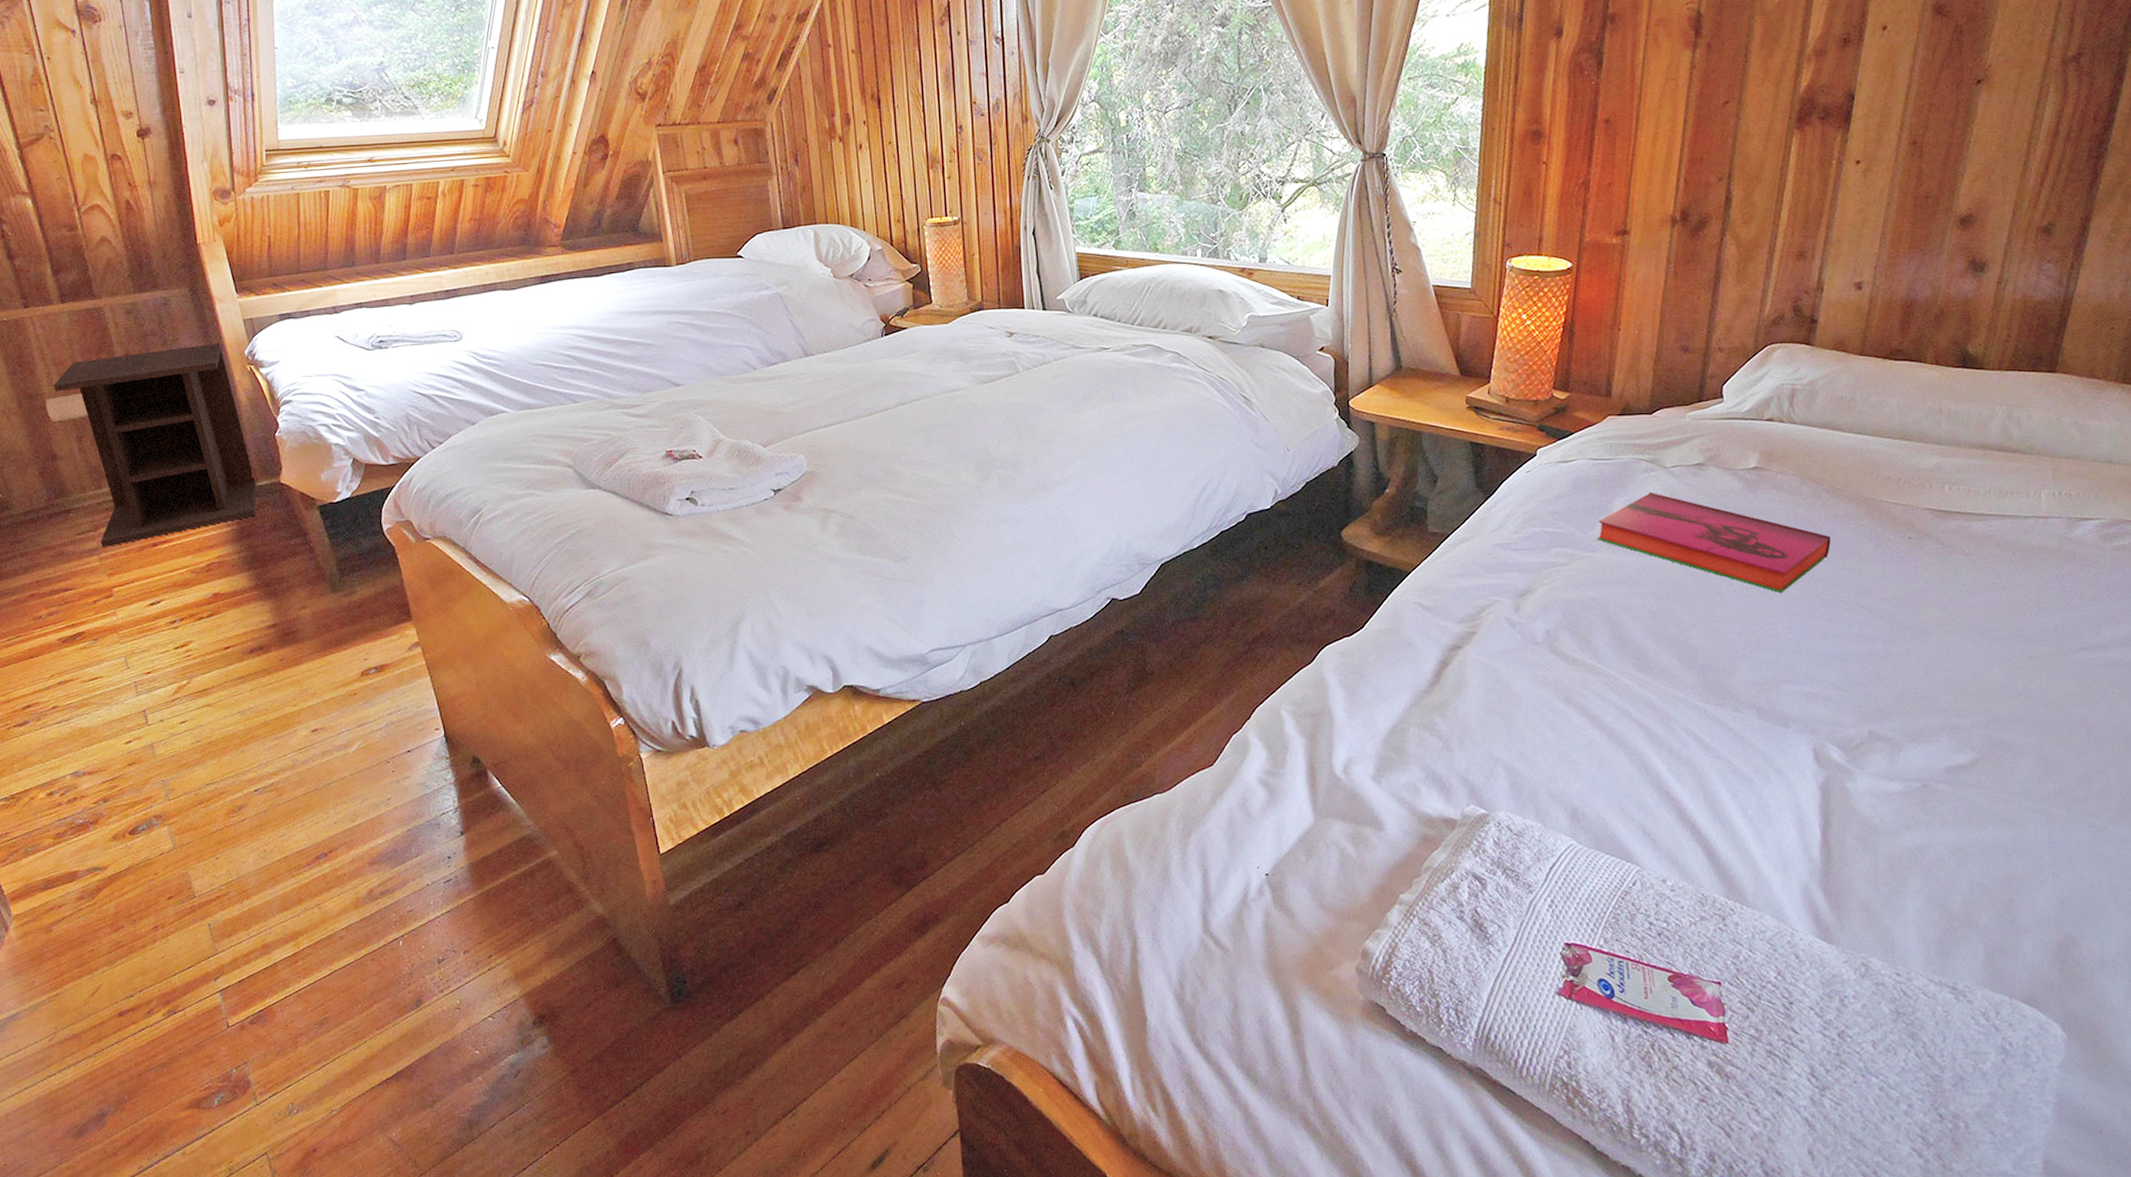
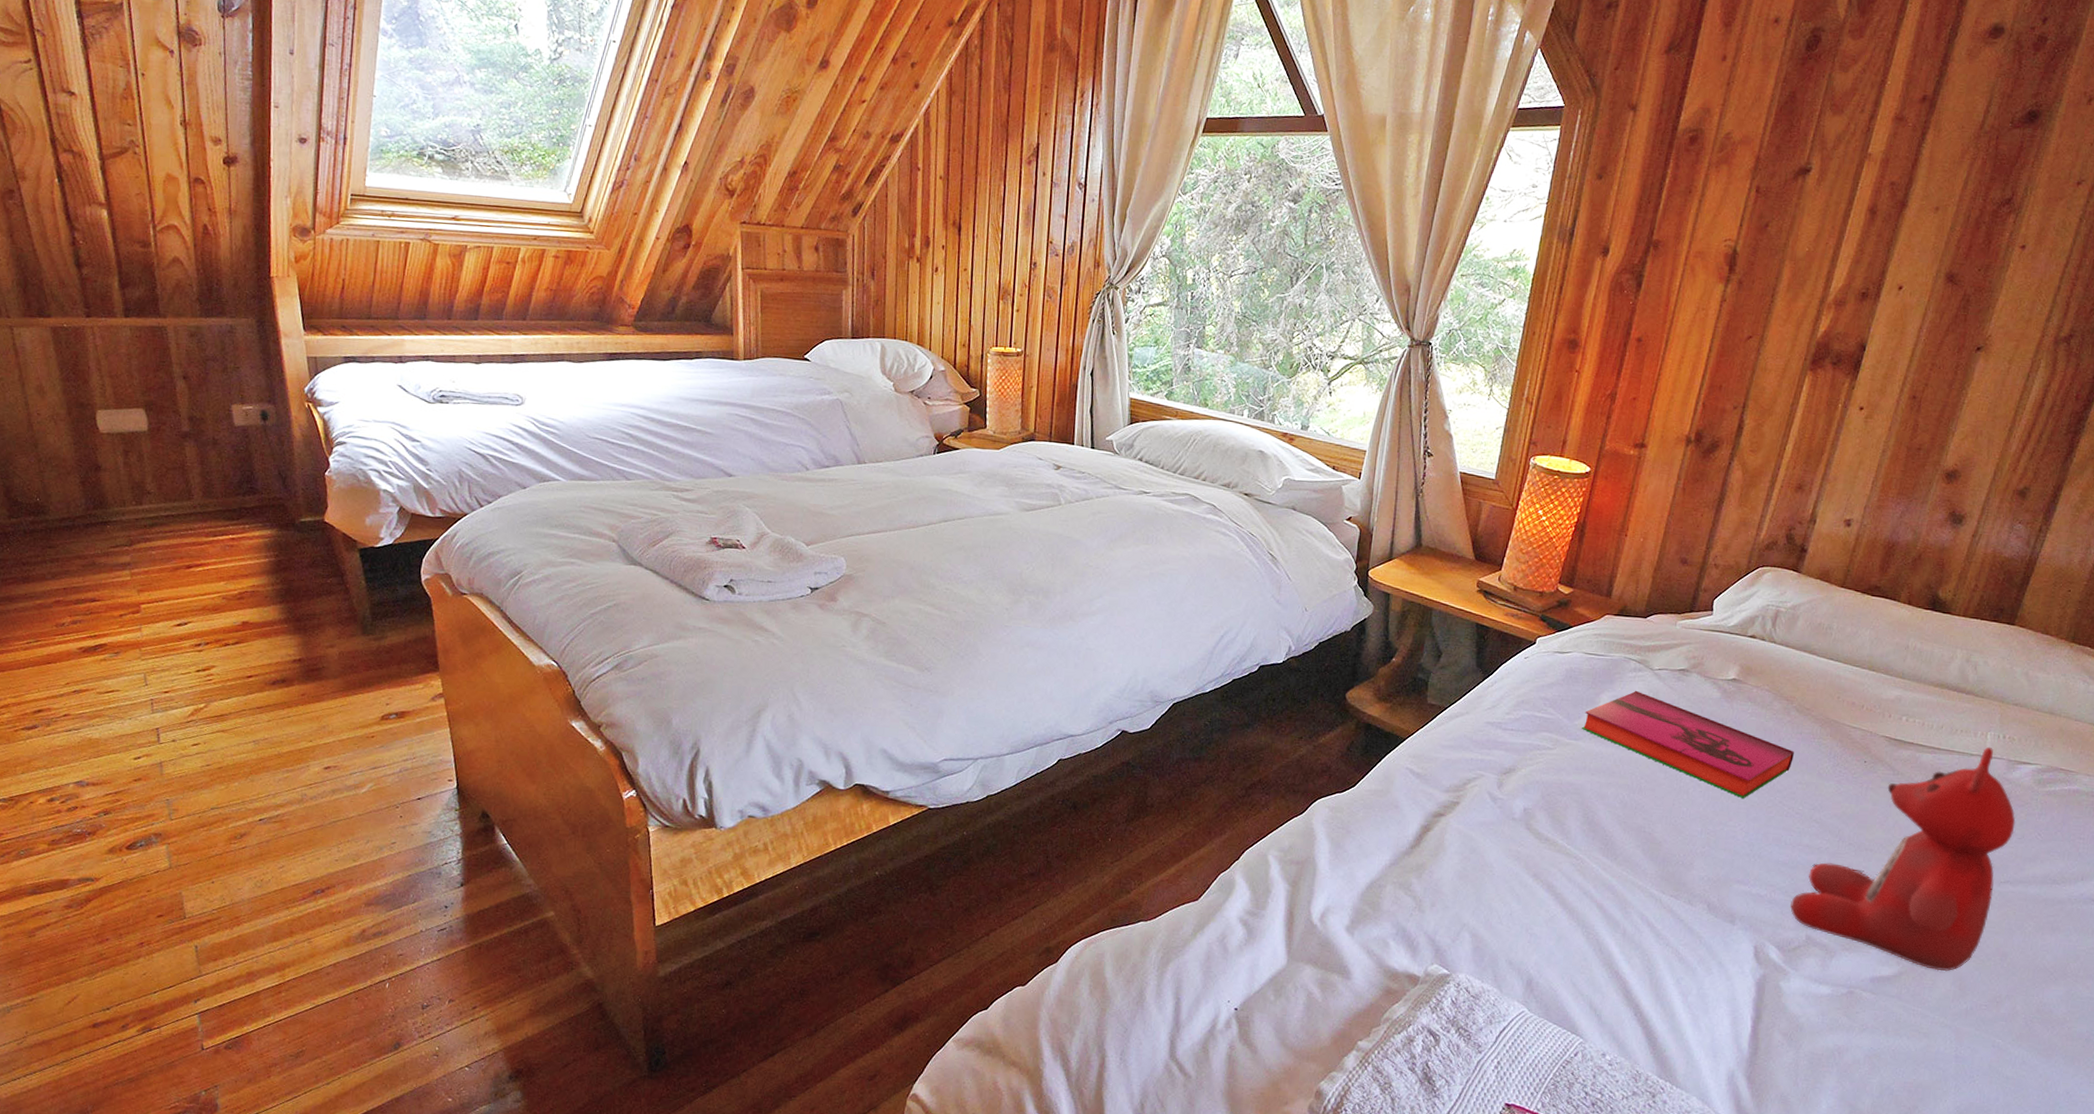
nightstand: present [54,343,257,548] -> none [106,376,299,564]
stuffed bear: none [1847,506,2084,753] -> present [1790,746,2016,972]

